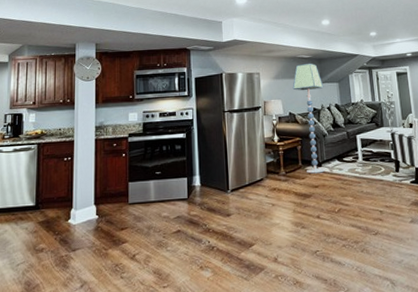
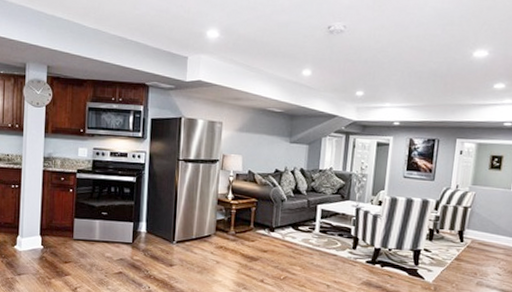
floor lamp: present [292,63,324,174] -> none [256,118,292,238]

